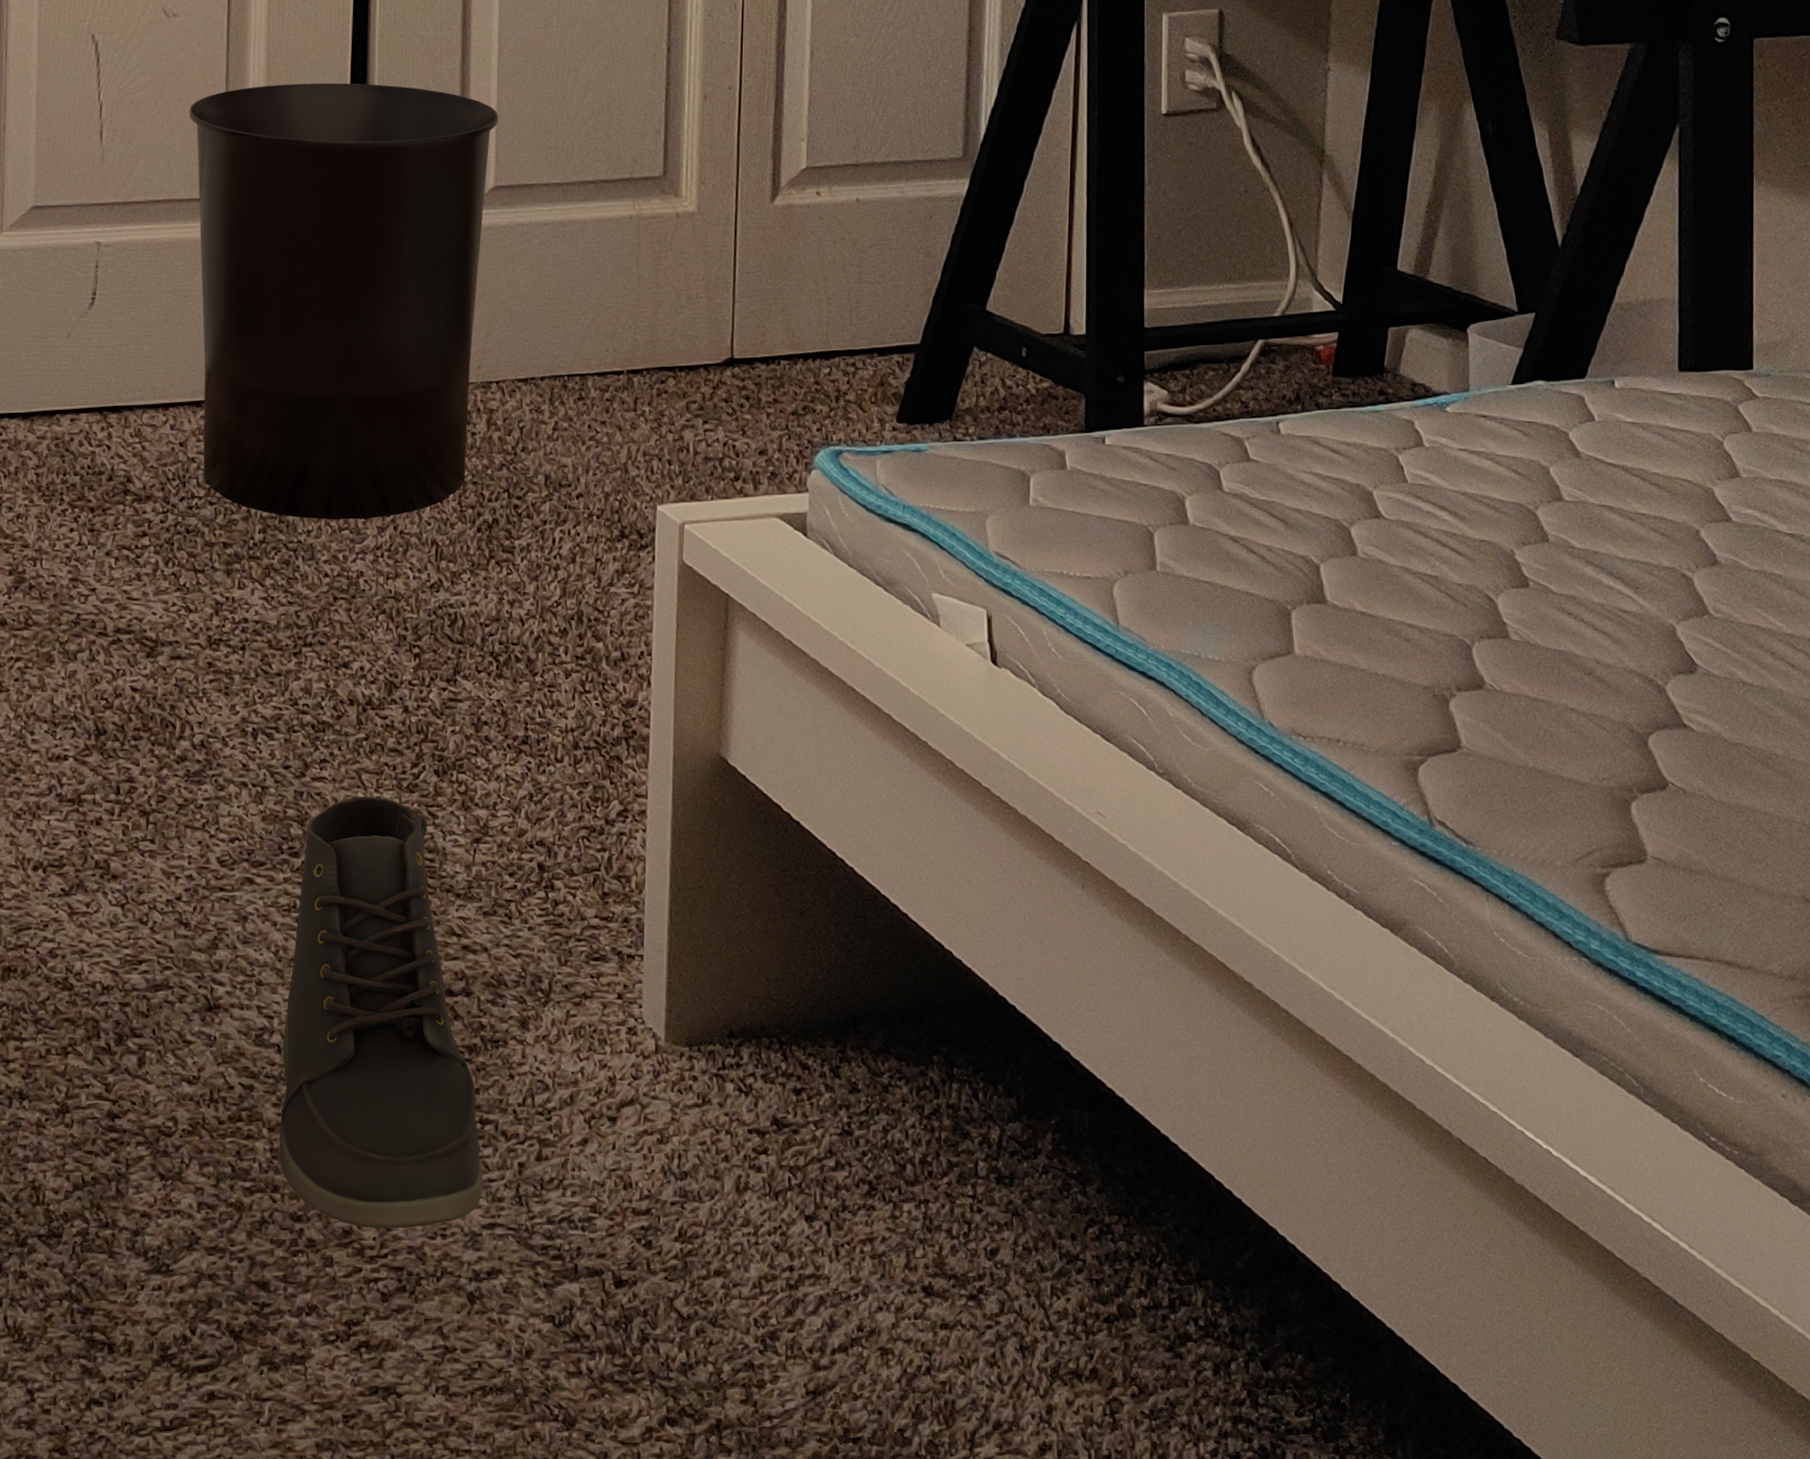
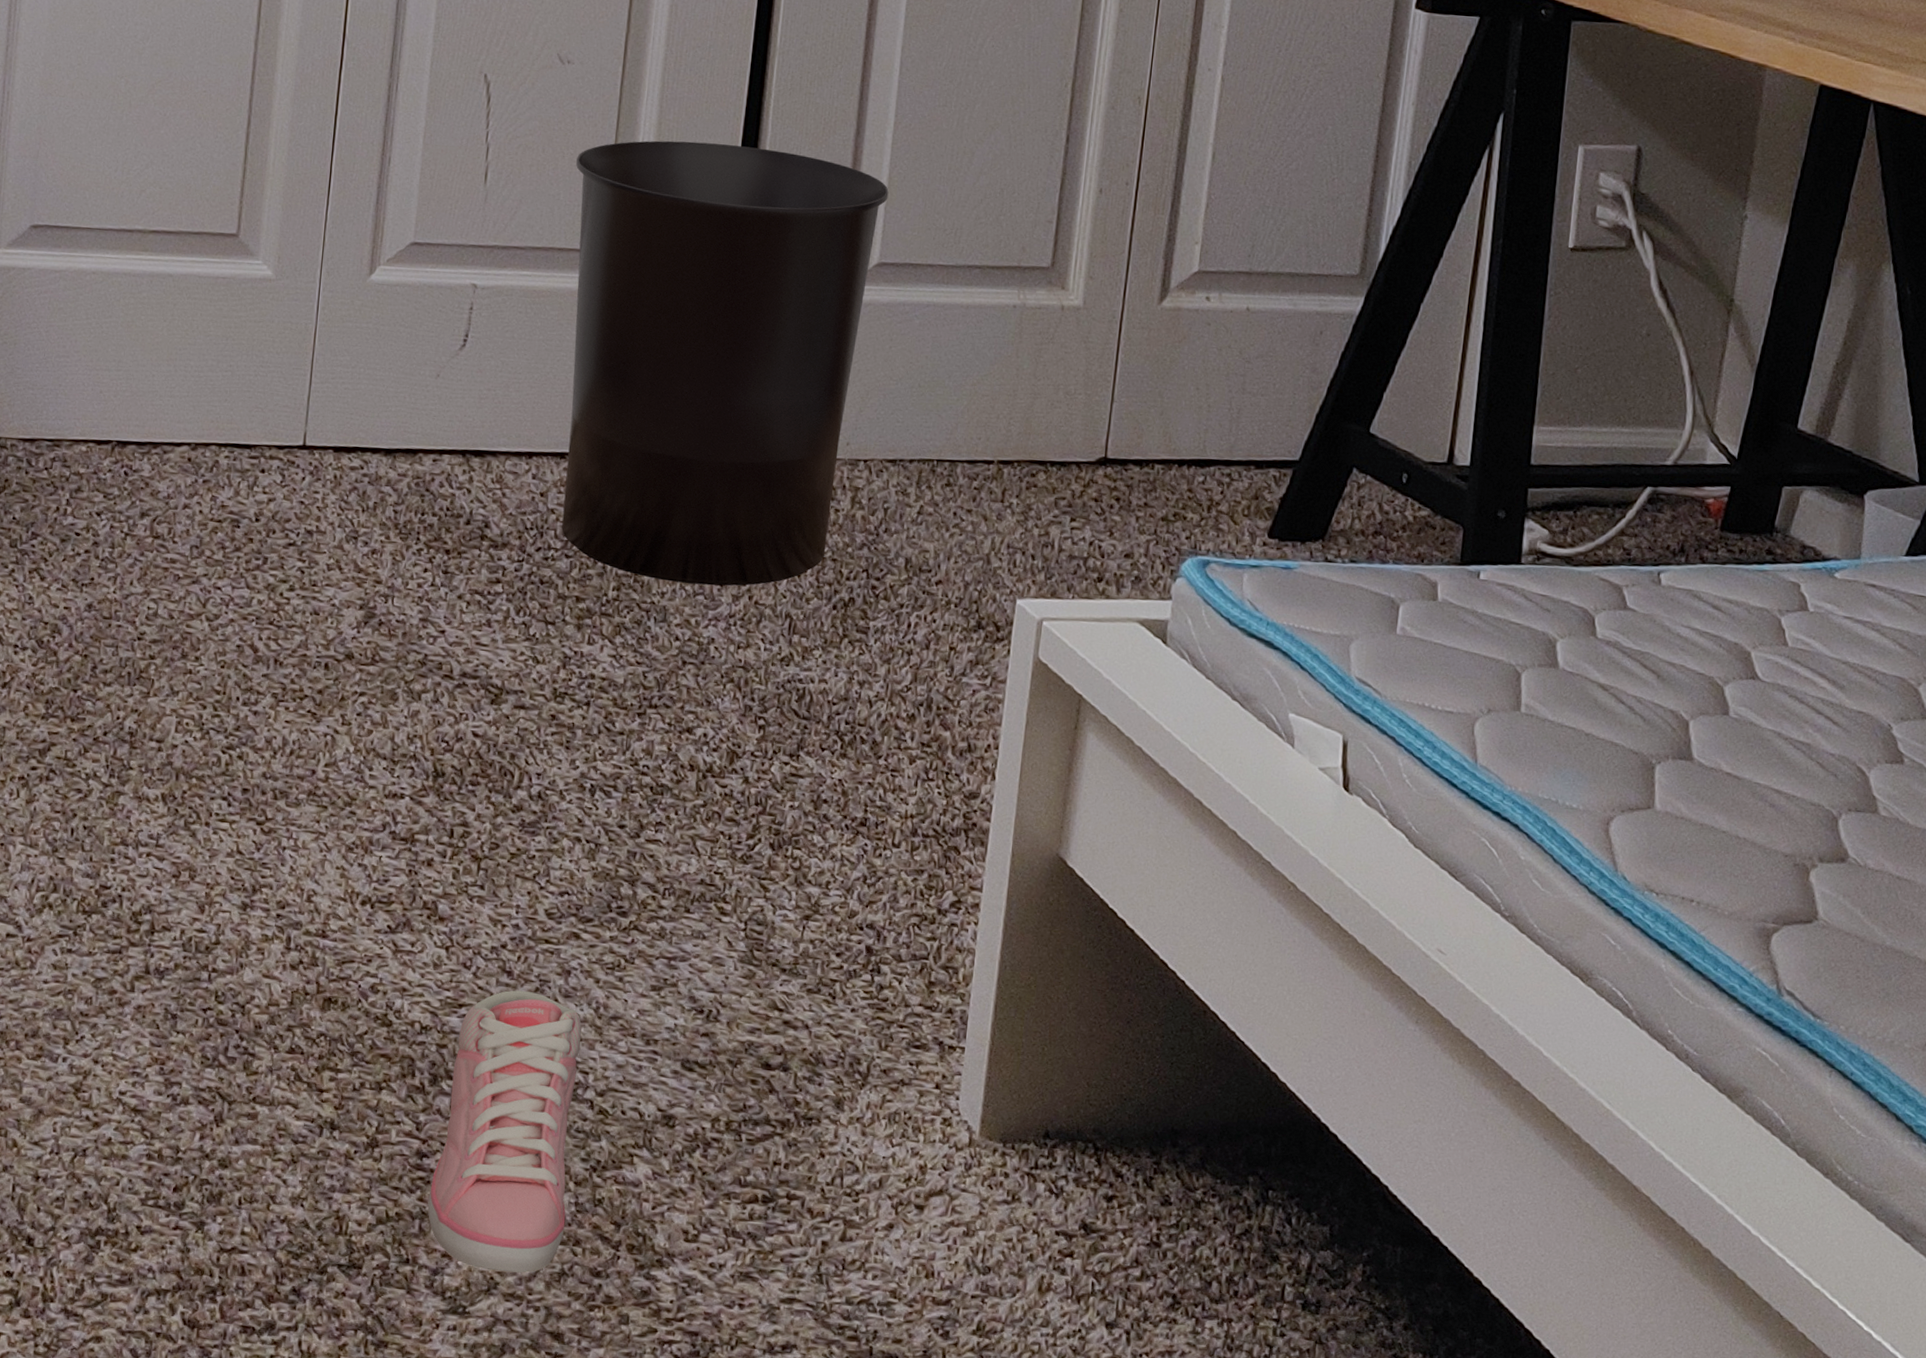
sneaker: none [123,941,262,1226] -> present [427,990,582,1273]
sneaker: present [279,797,483,1229] -> none [583,862,786,1295]

